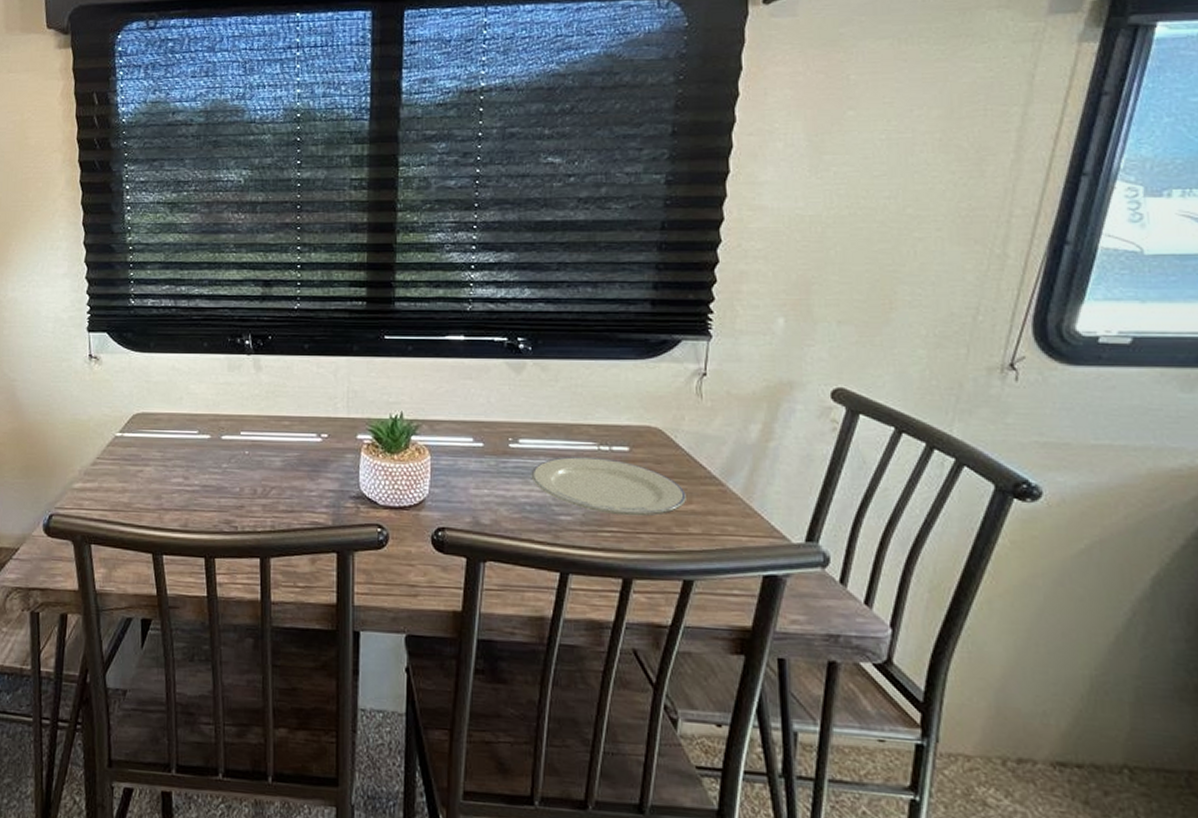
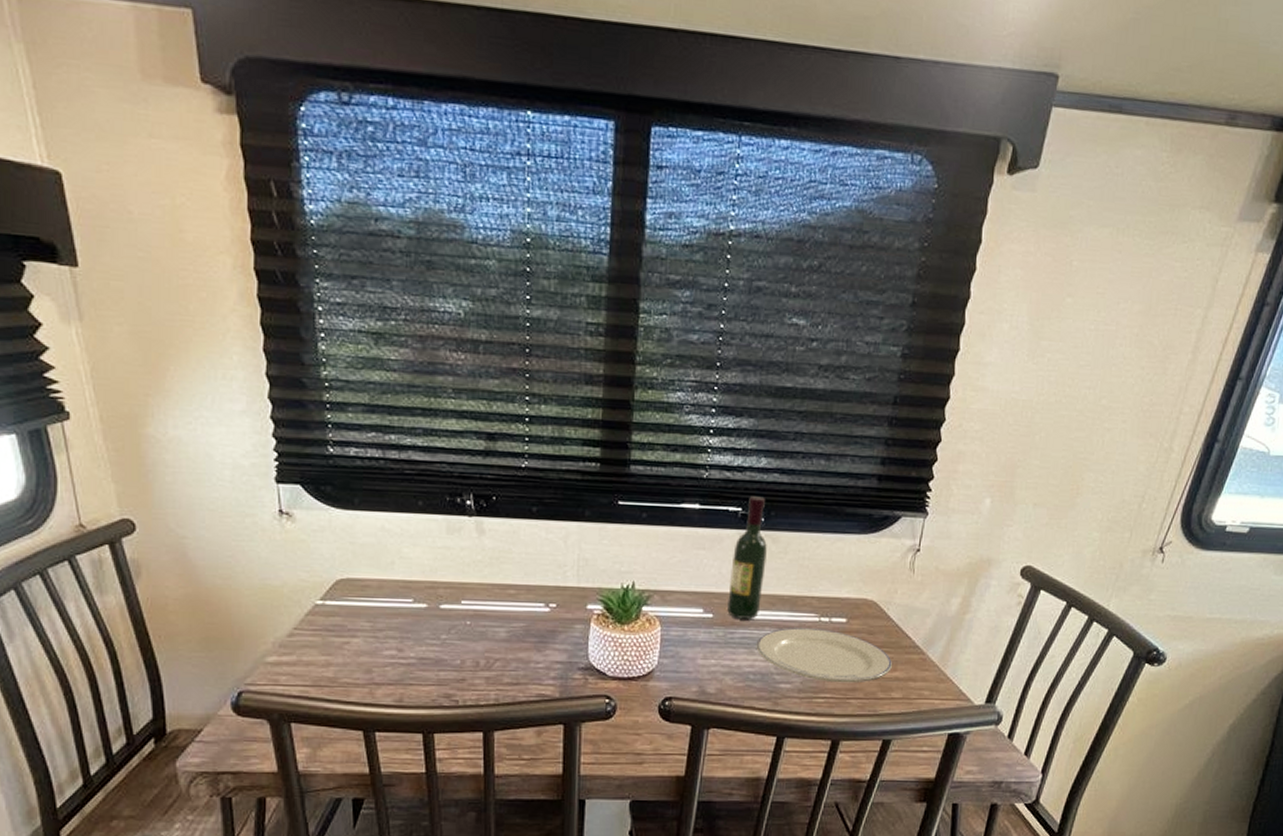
wine bottle: none [498,326,536,448] -> present [727,496,767,619]

